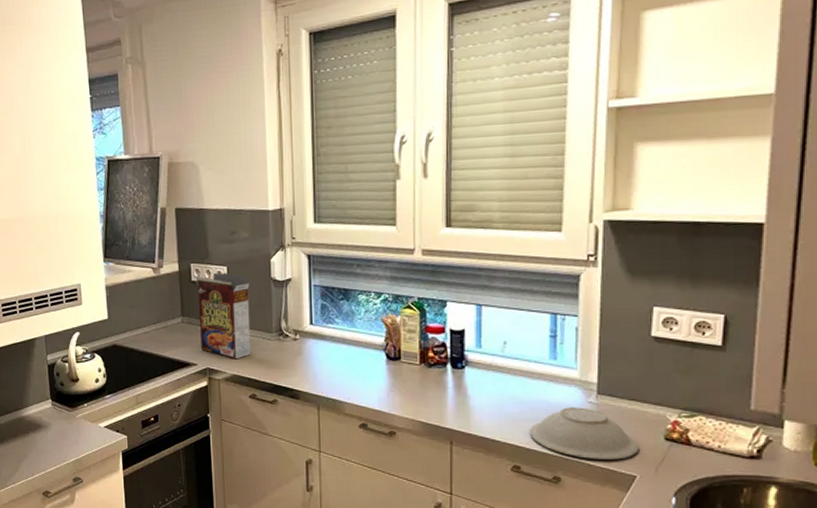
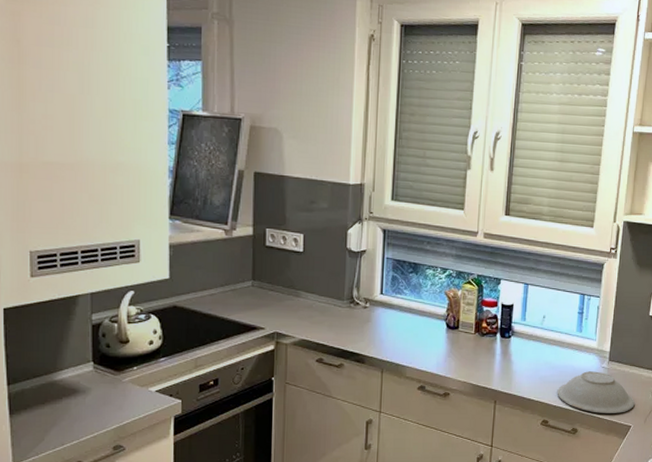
cereal box: present [196,273,251,360] -> none [270,240,326,325]

